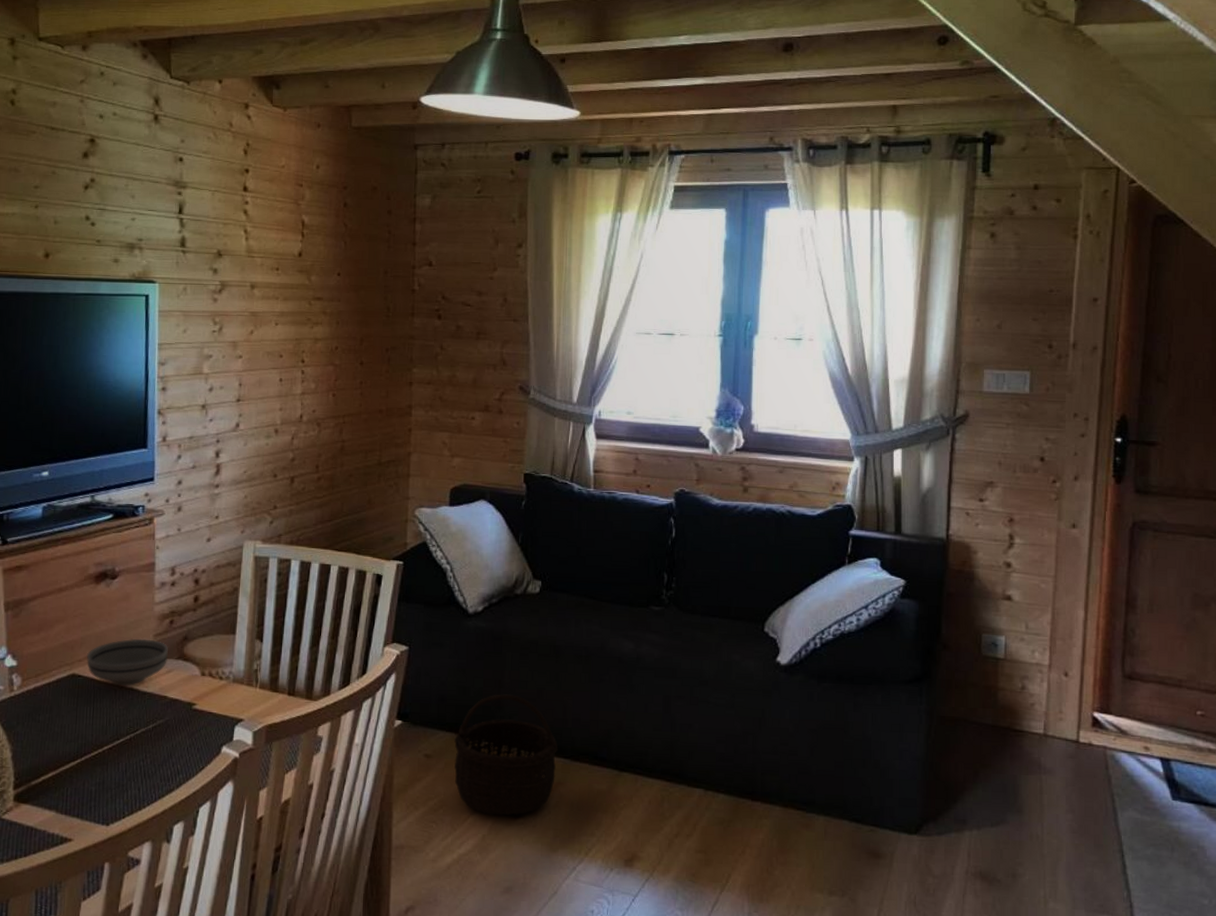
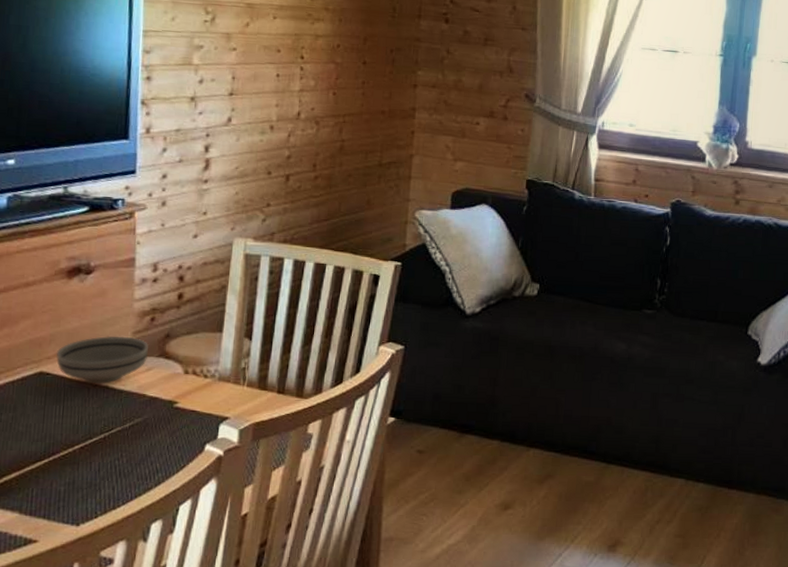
wicker basket: present [454,694,558,816] -> none [446,392,550,507]

